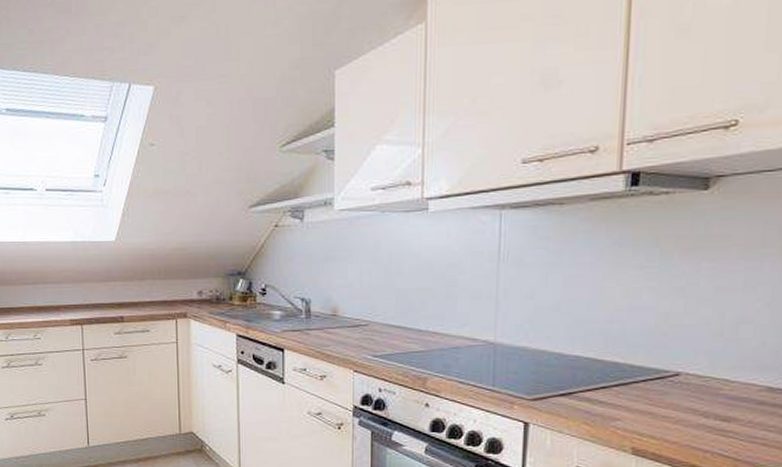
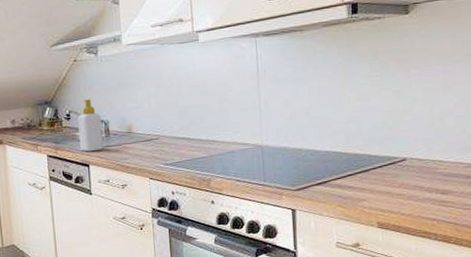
soap bottle: none [275,272,302,334] -> present [78,99,104,152]

